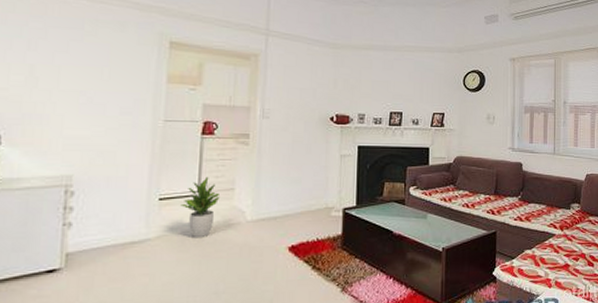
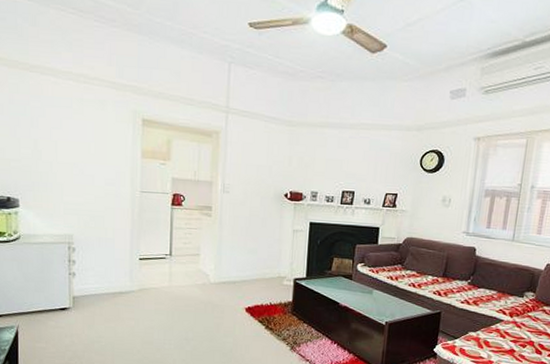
potted plant: present [181,176,220,239] -> none [156,242,188,294]

